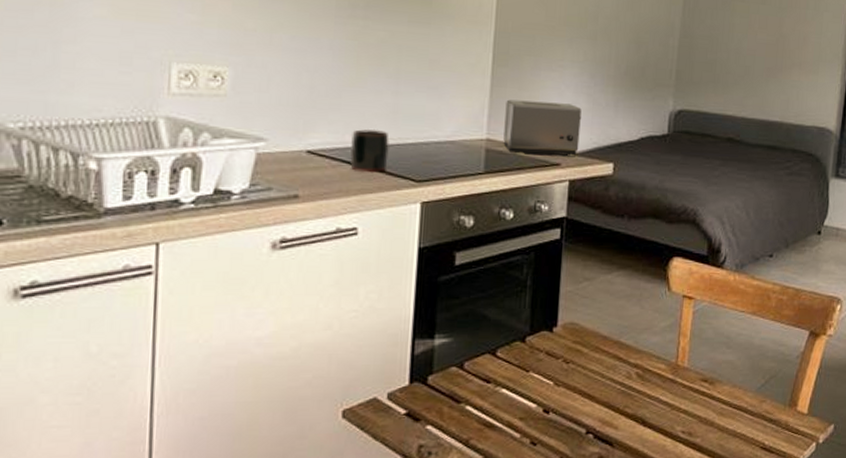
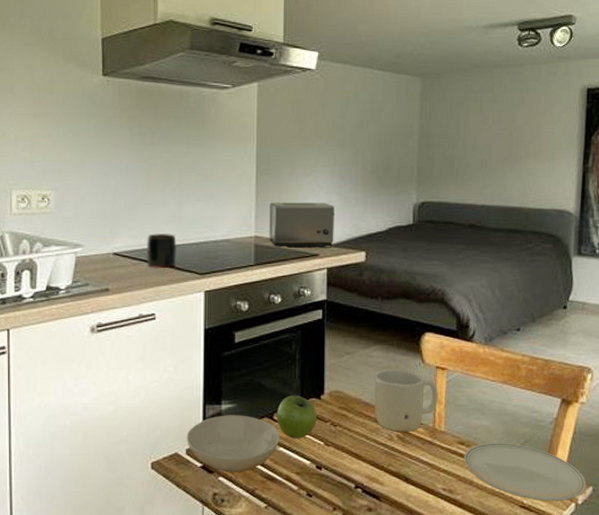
bowl: none [388,351,504,420] -> present [186,415,280,473]
fruit: none [500,328,548,377] -> present [277,395,318,438]
mug: none [612,297,684,369] -> present [374,369,438,432]
plate: none [706,378,829,442] -> present [464,442,587,502]

